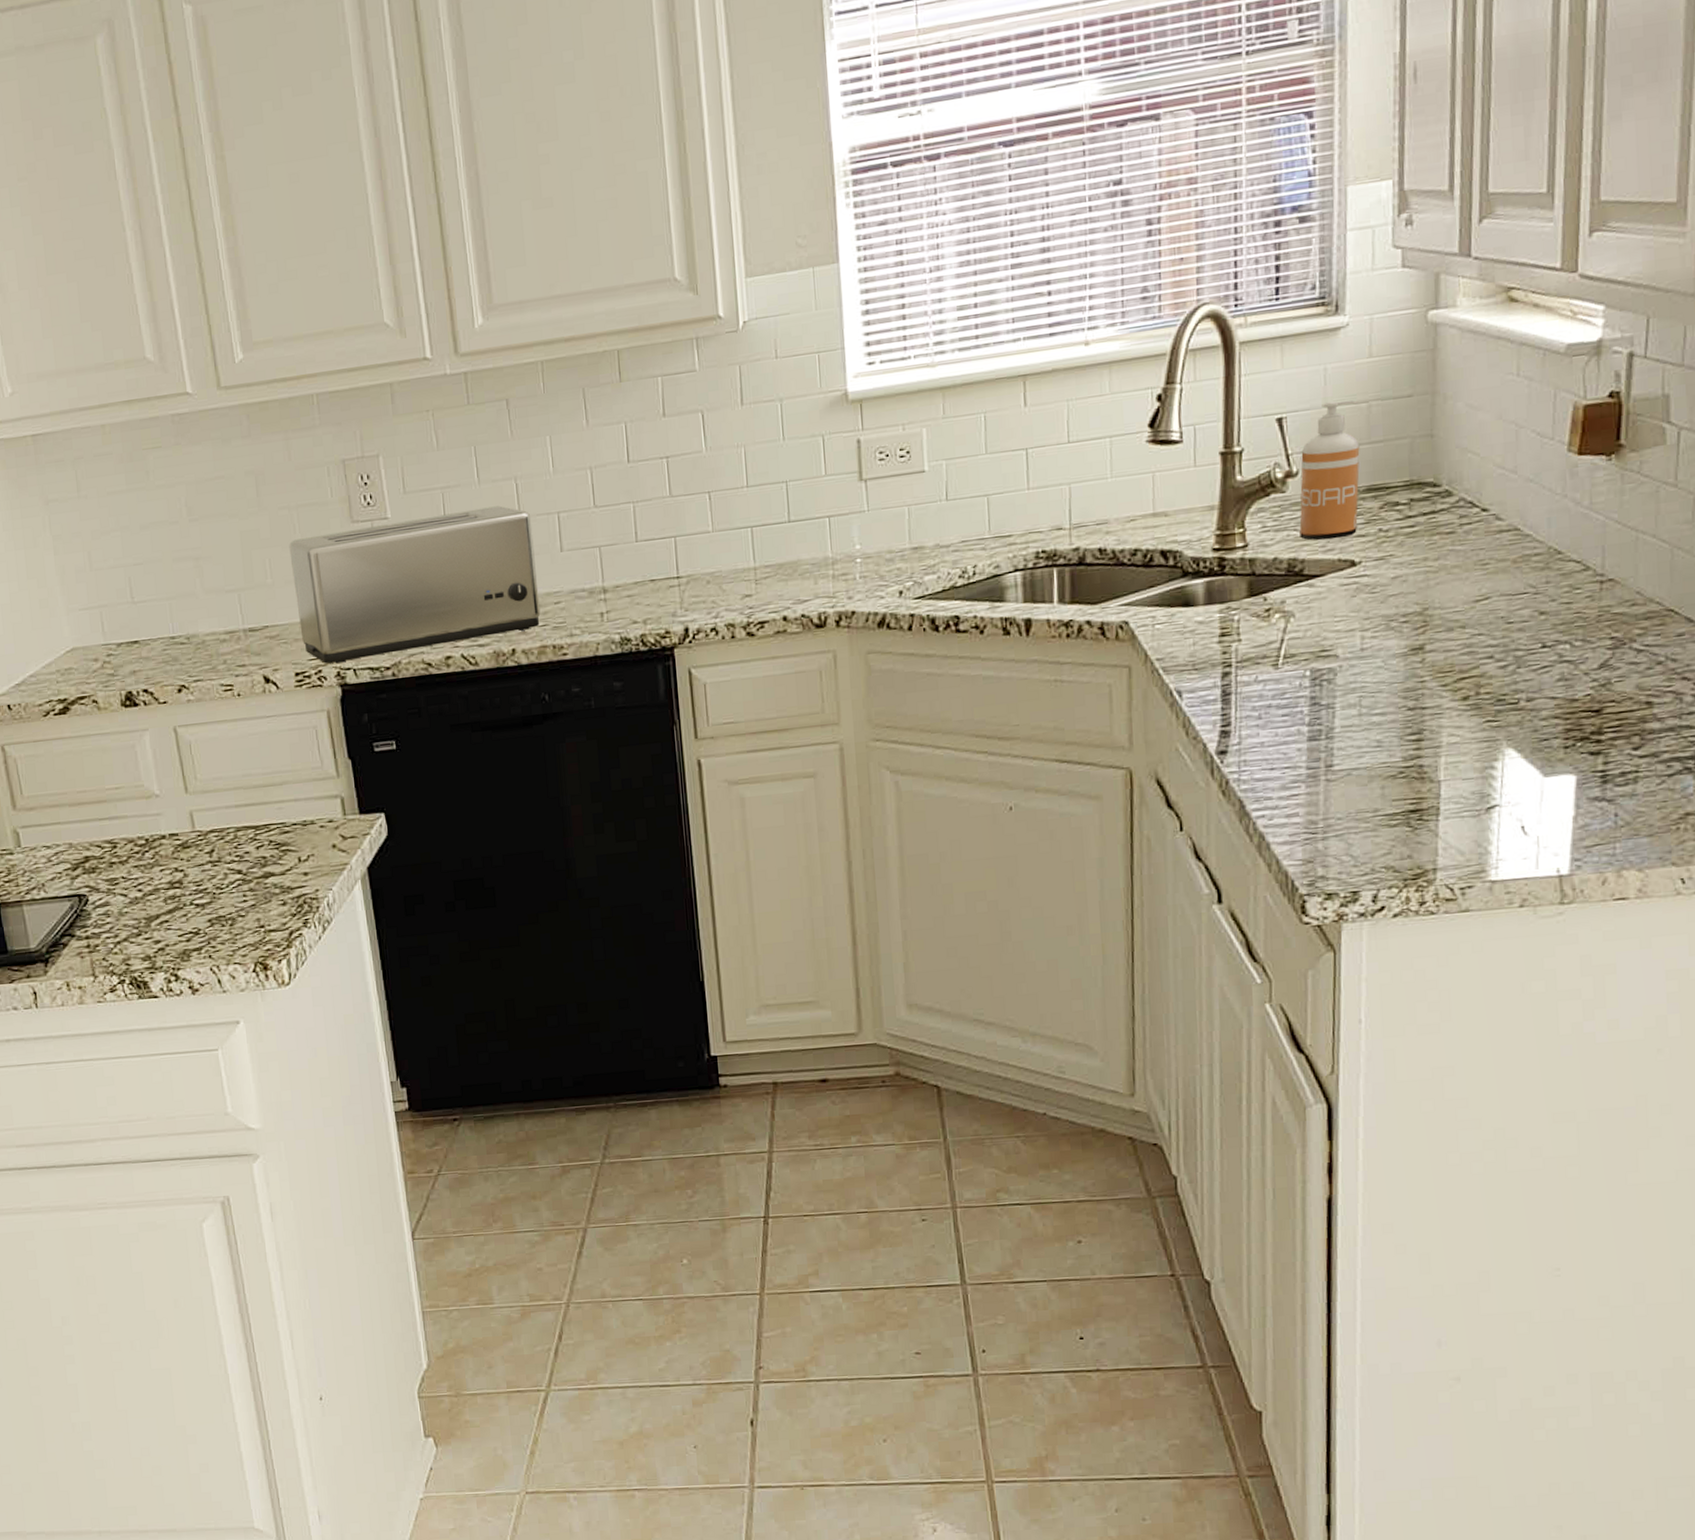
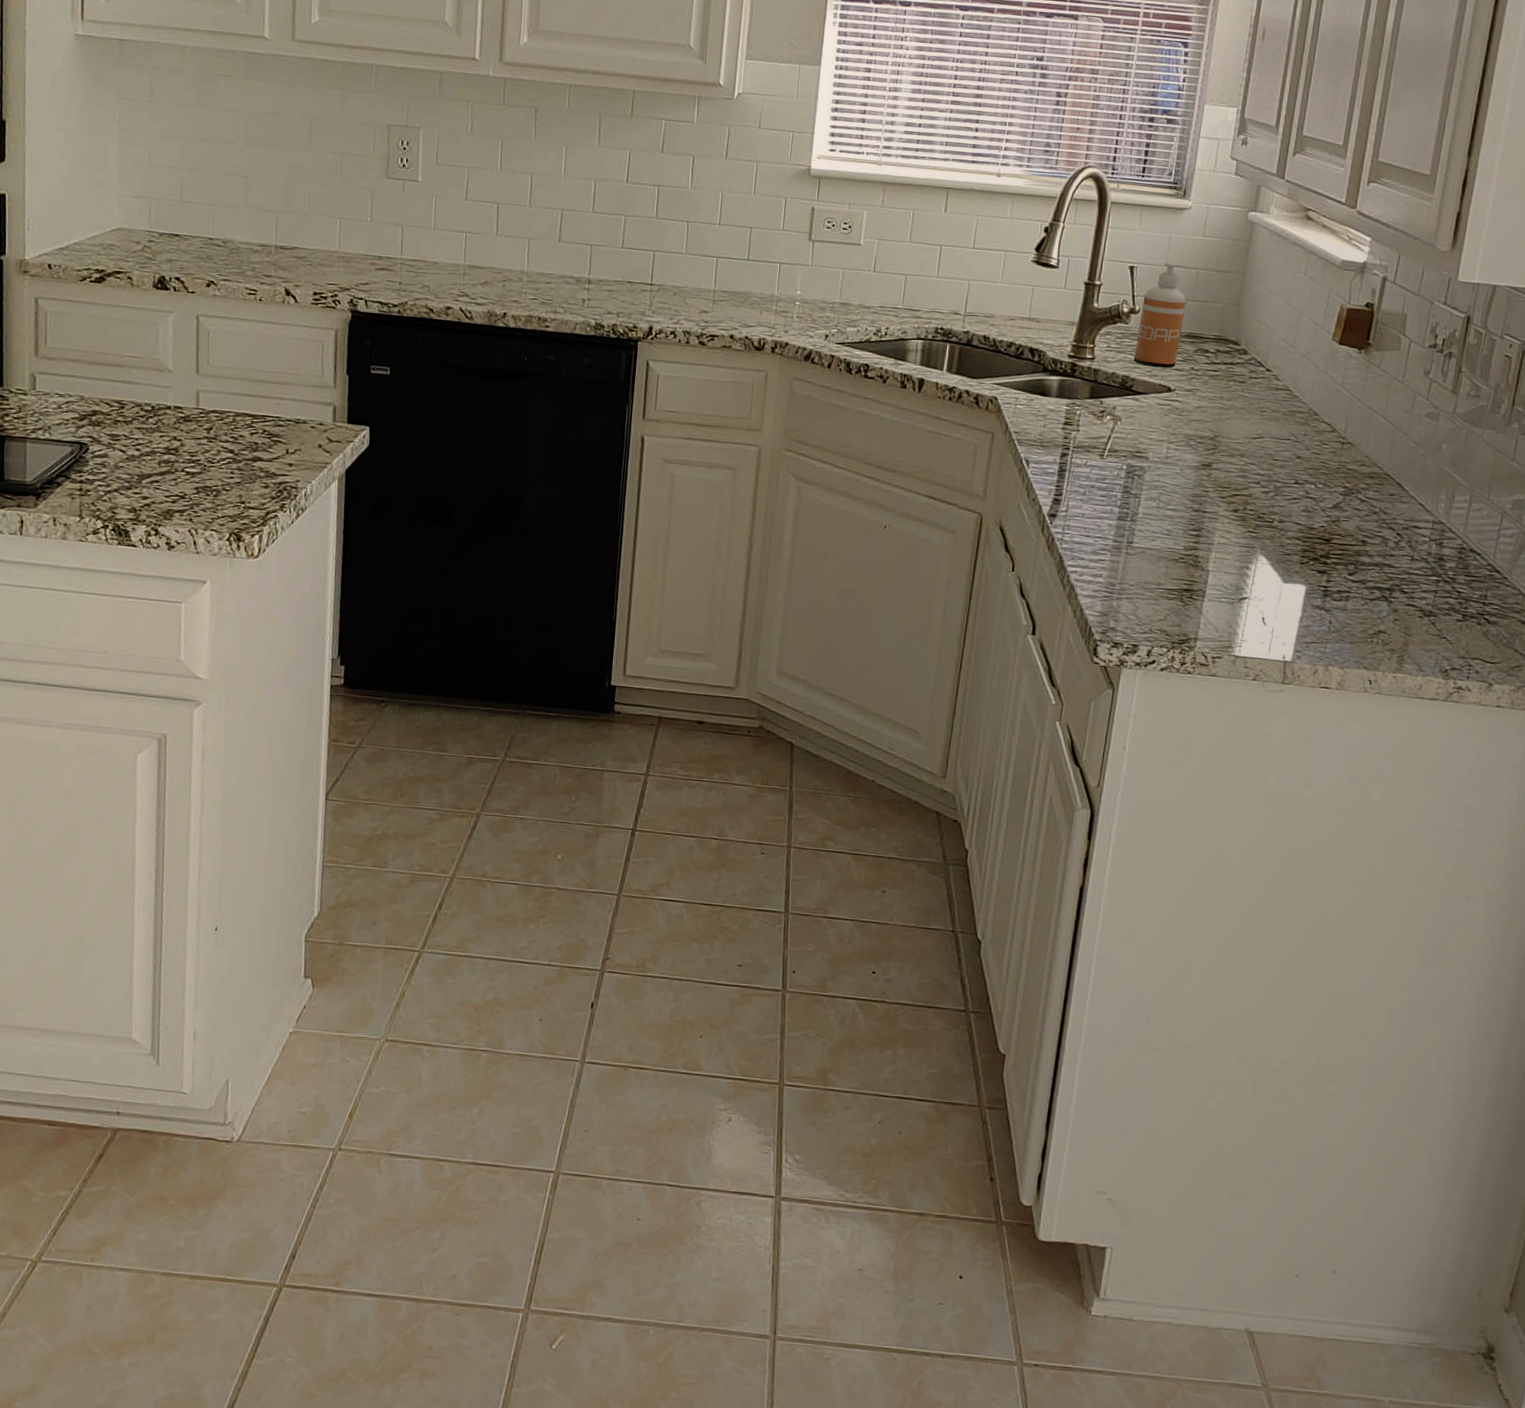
toaster: present [289,506,541,664] -> none [325,180,539,300]

